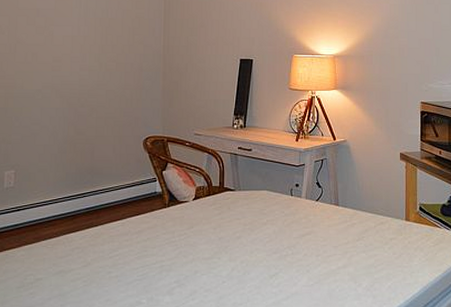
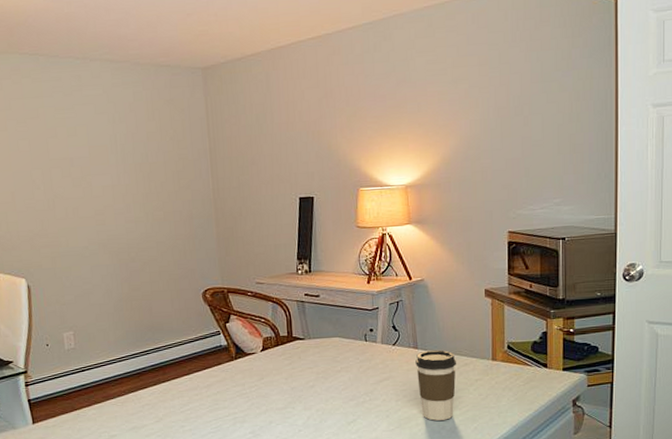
coffee cup: none [336,208,373,278] -> present [415,350,456,421]

